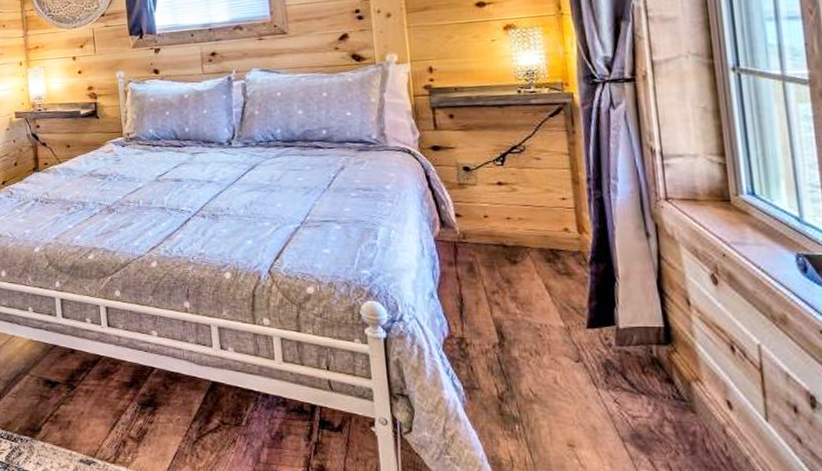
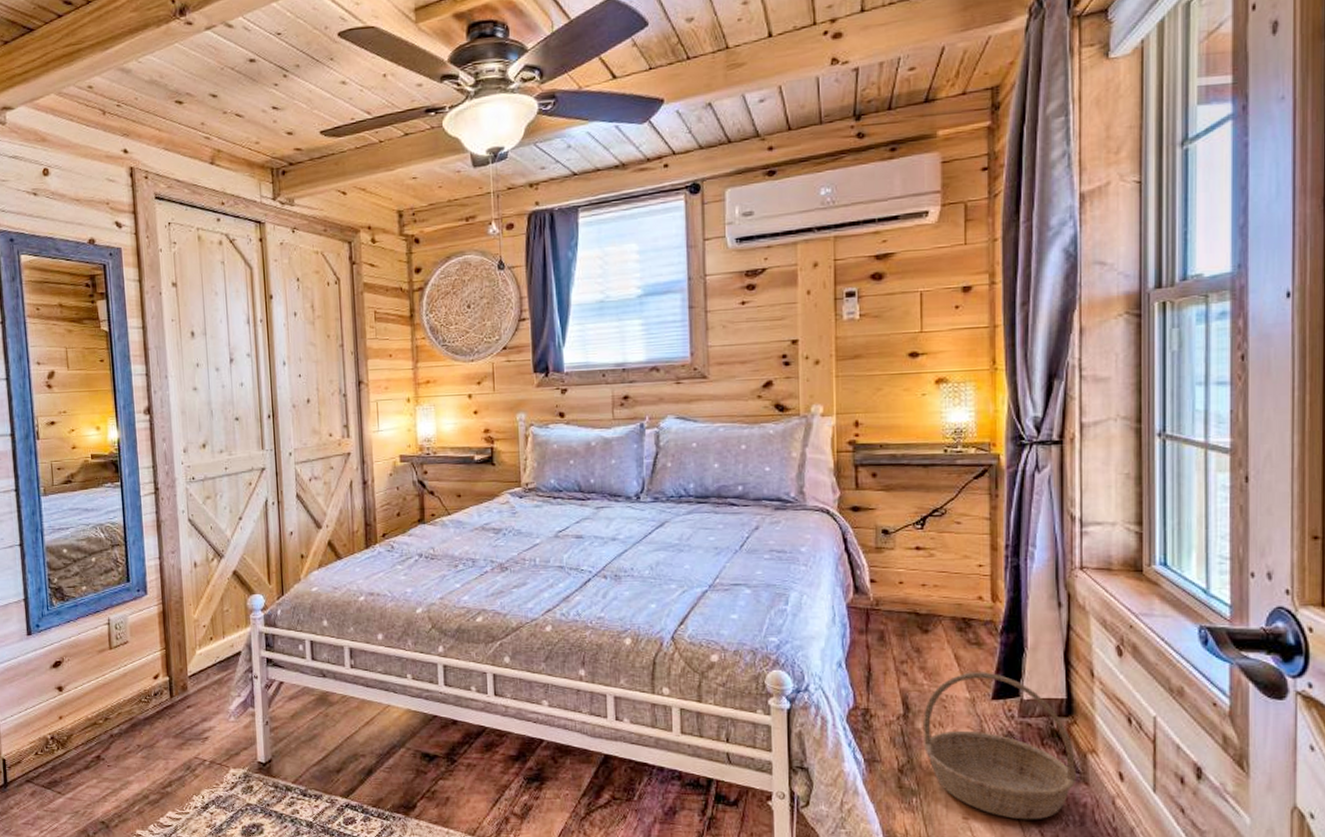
basket: none [518,301,683,449] -> present [922,672,1077,820]

